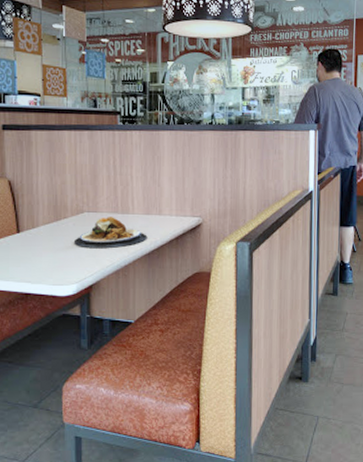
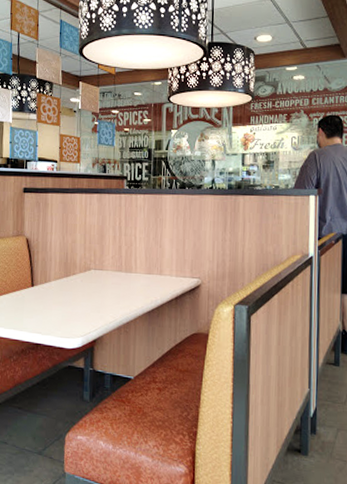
plate: present [75,217,148,249] -> none [82,275,149,305]

